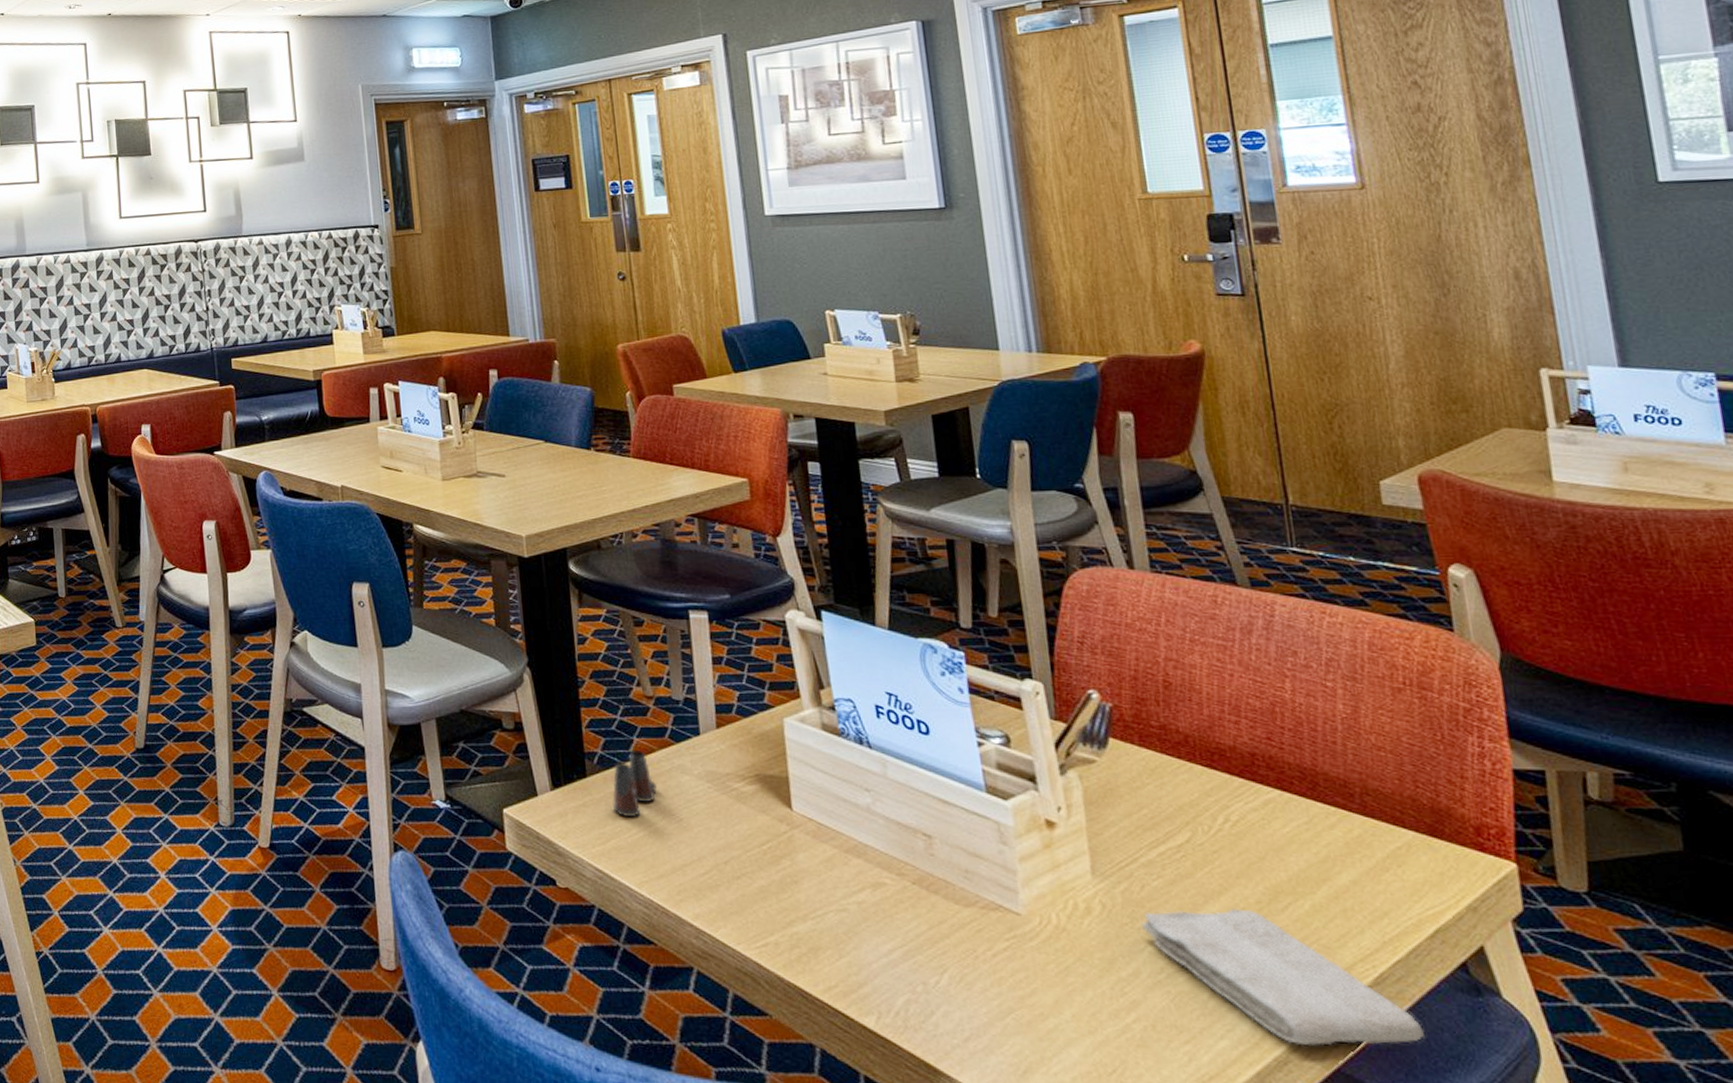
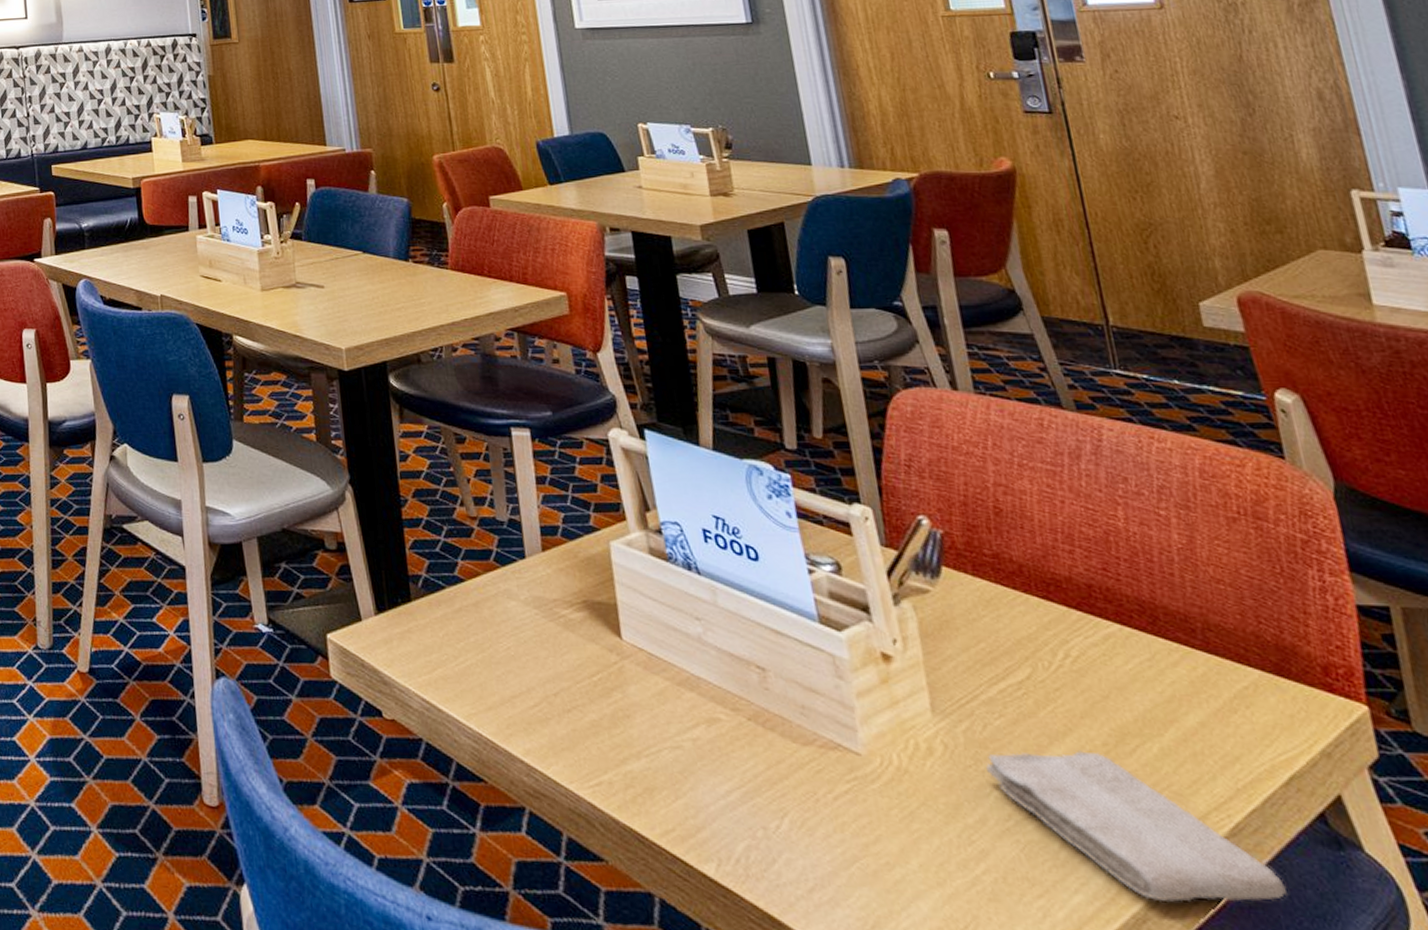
salt shaker: present [612,749,657,818] -> none [437,572,483,645]

